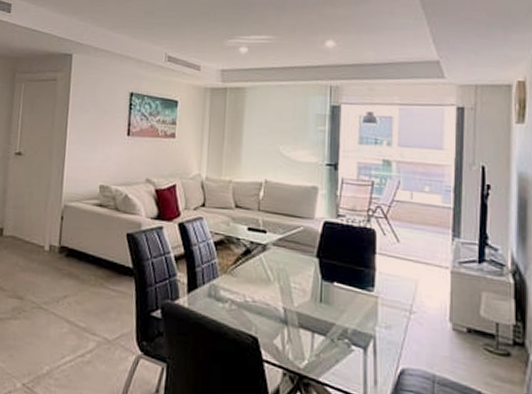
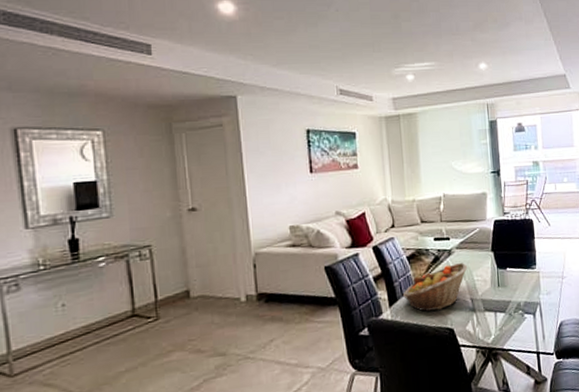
fruit basket: none [203,261,284,311] -> present [402,263,468,312]

